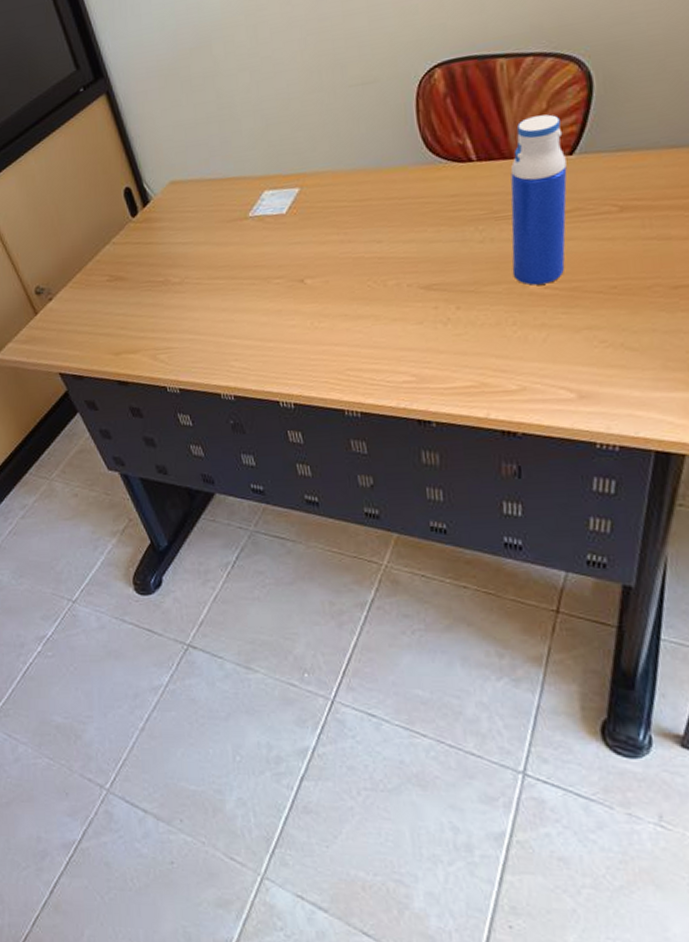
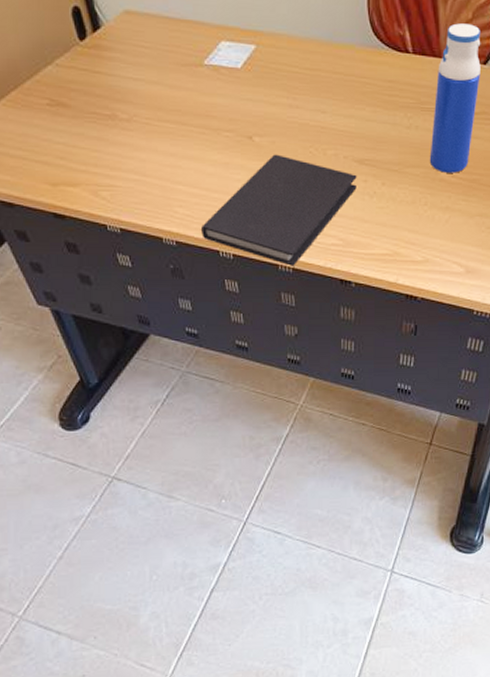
diary: none [259,293,426,410] -> present [202,154,357,266]

